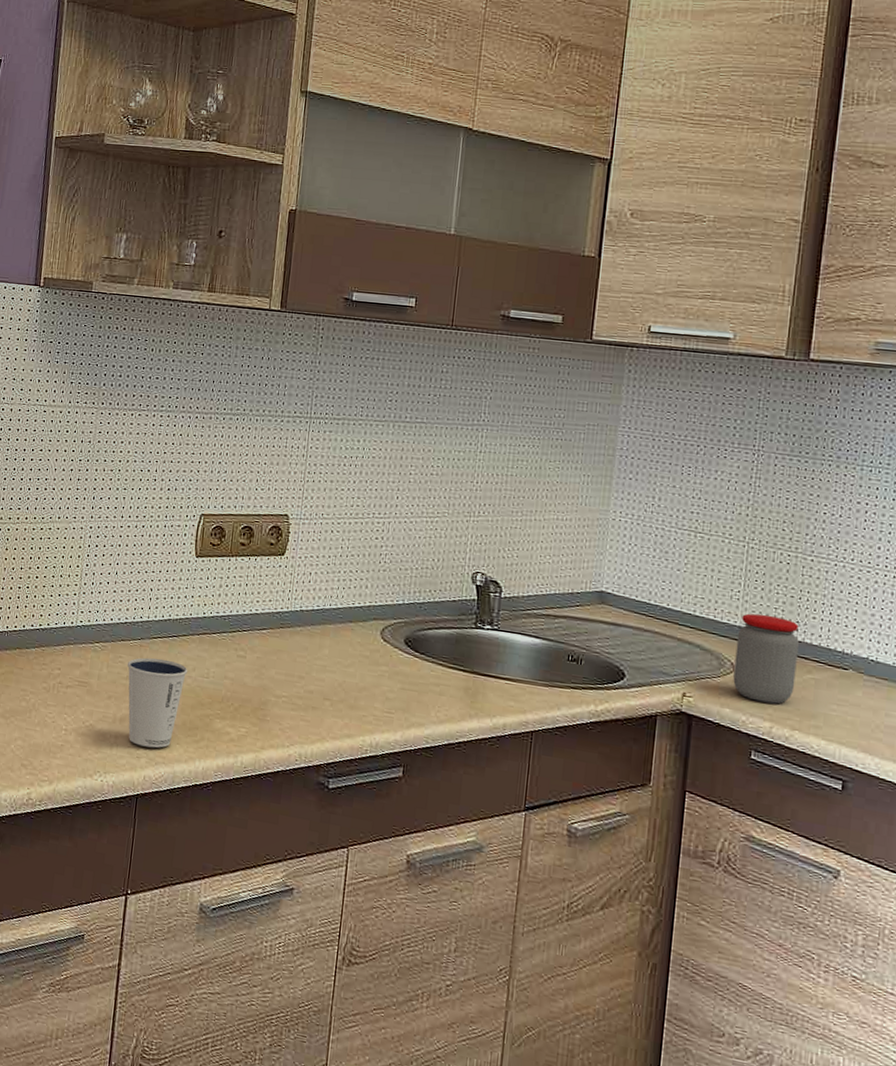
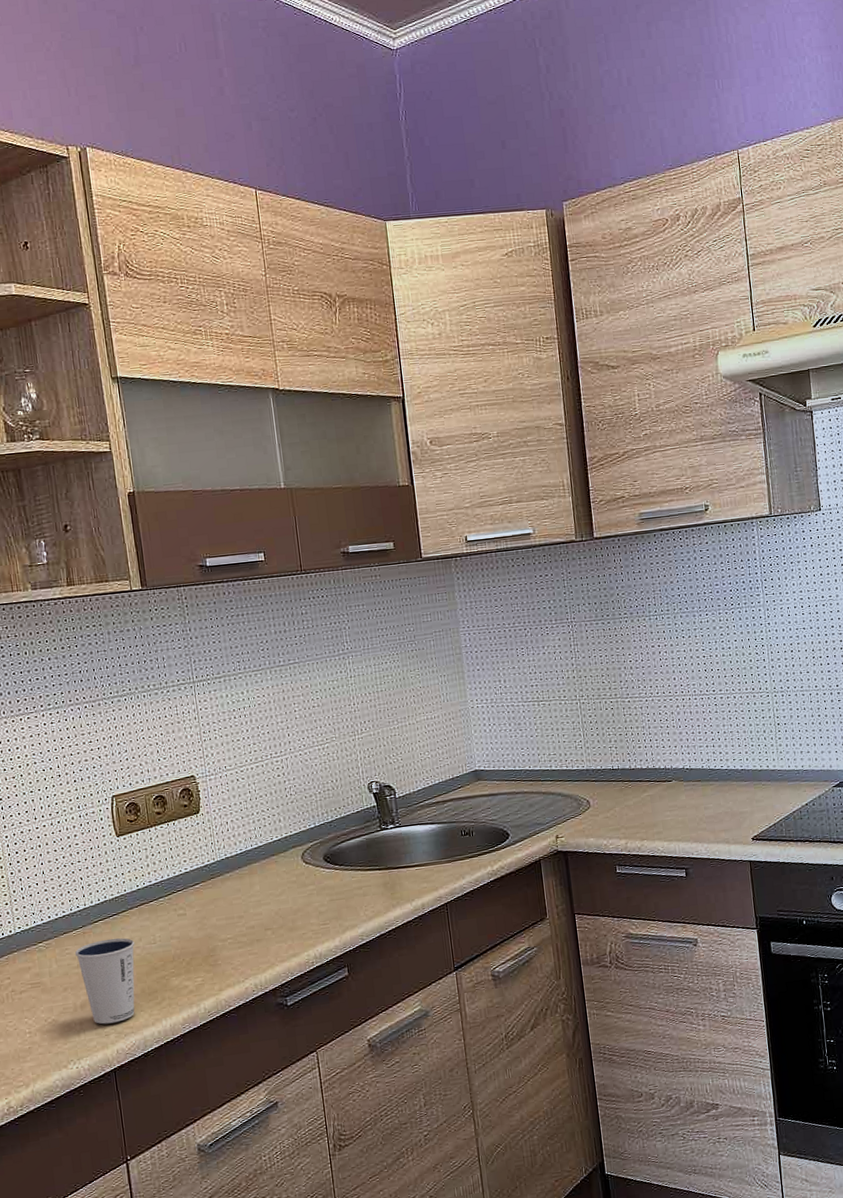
jar: present [733,613,799,704] -> none [586,753,637,826]

